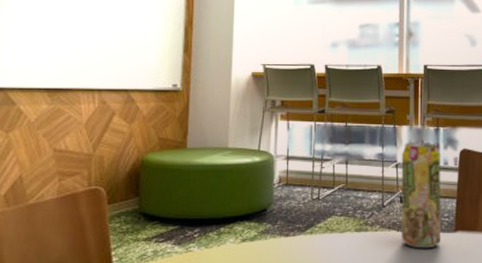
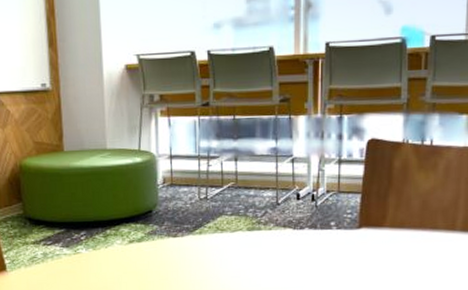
beverage can: present [400,141,441,249] -> none [297,132,344,247]

